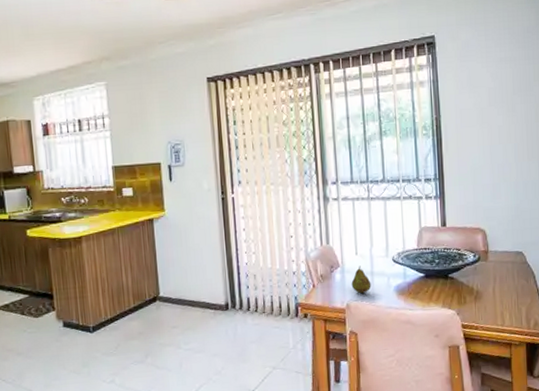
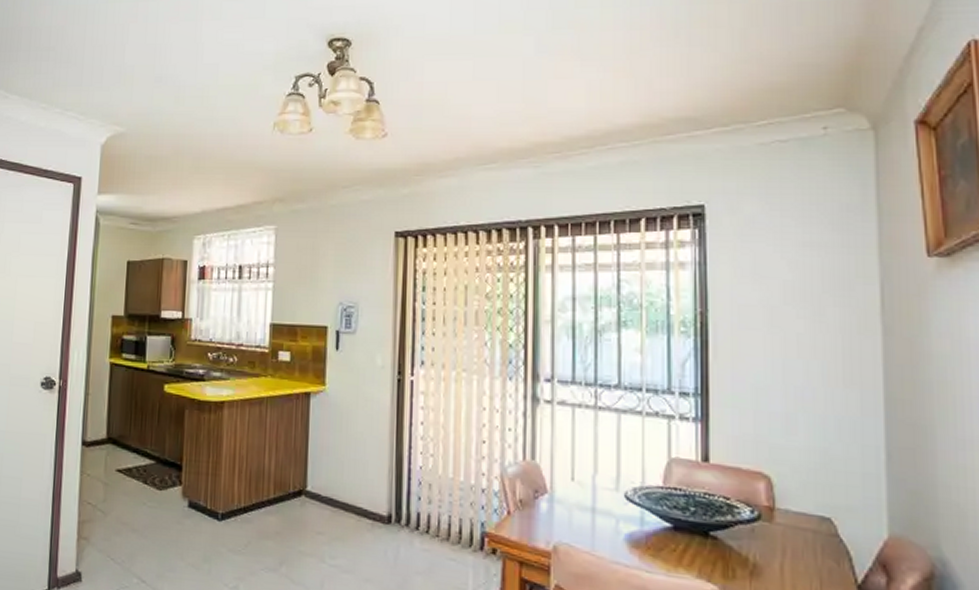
fruit: present [351,265,371,294] -> none [562,496,591,536]

